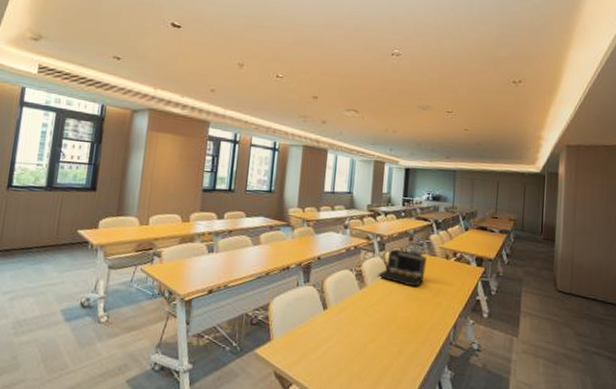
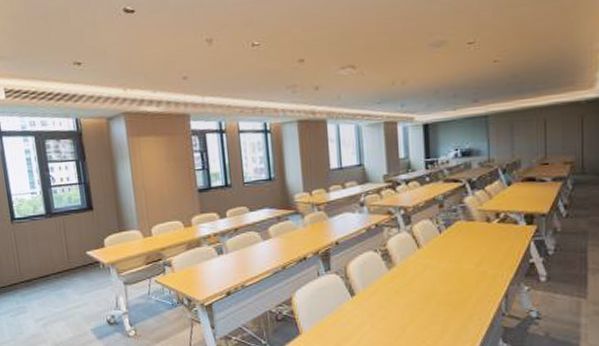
laptop: present [378,248,427,287] -> none [407,219,464,259]

